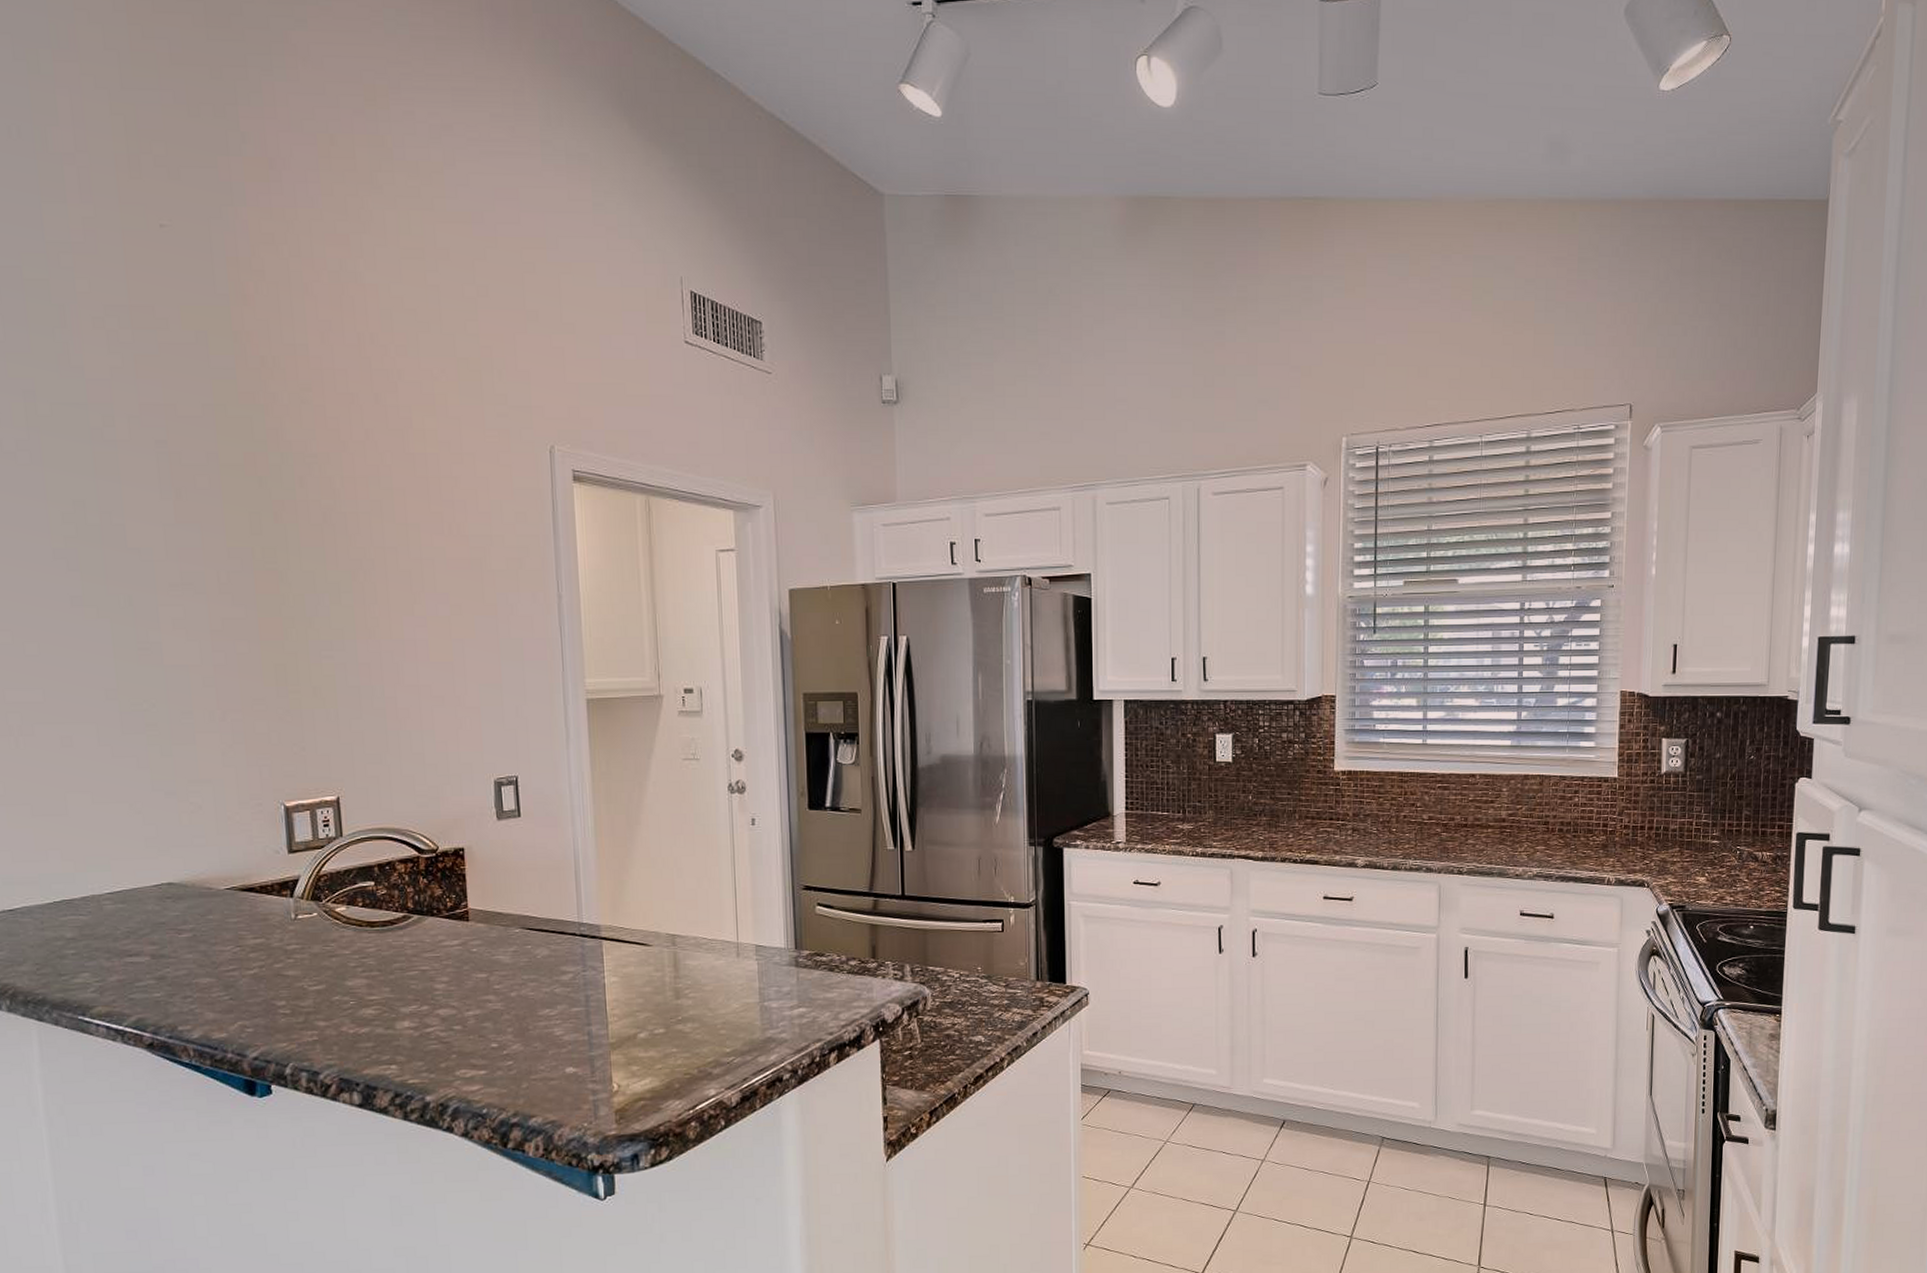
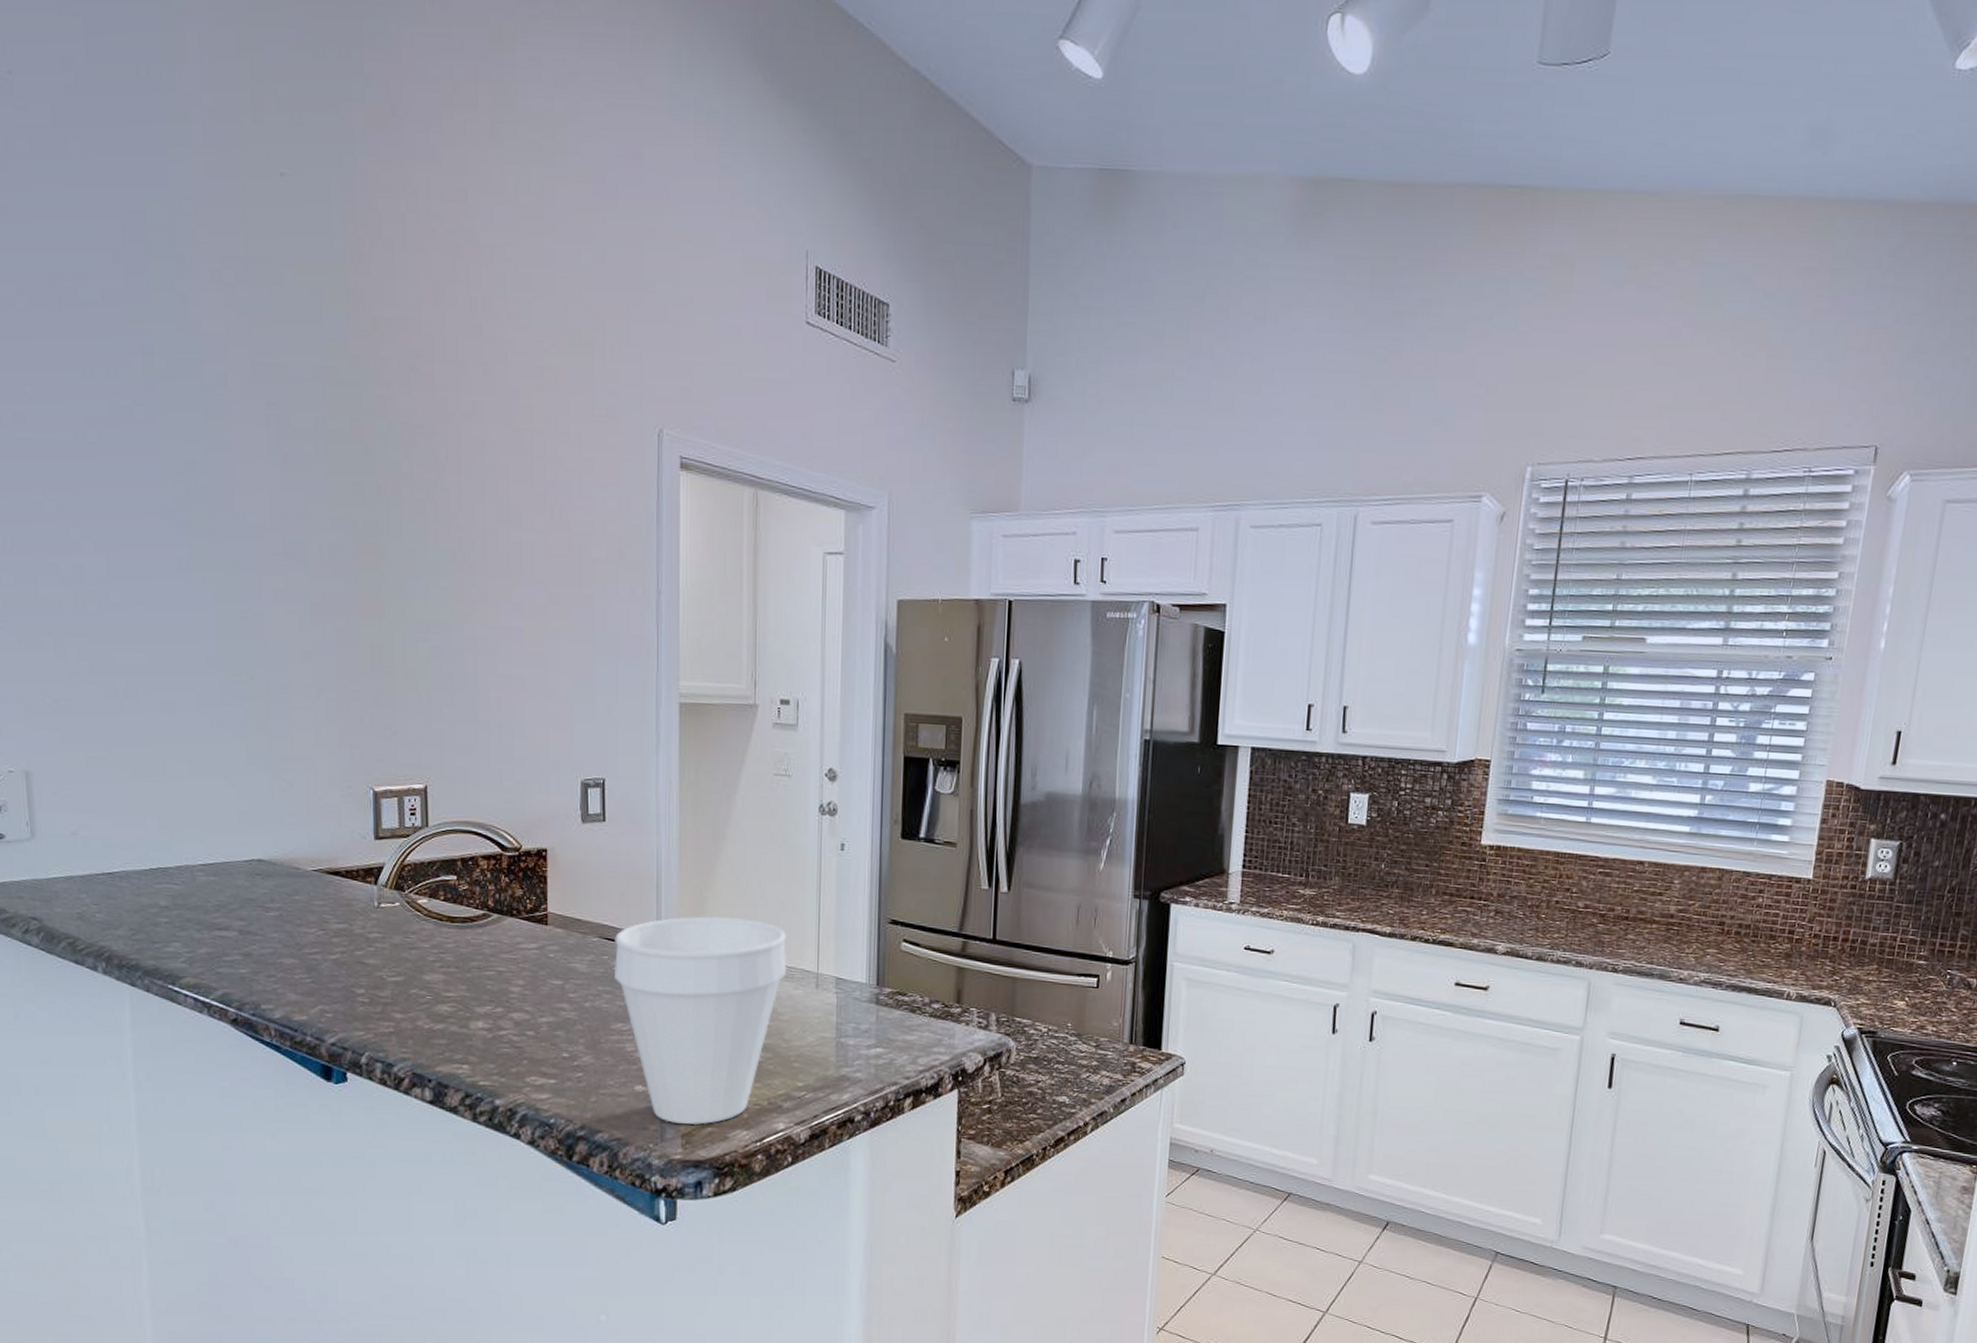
cup: none [537,897,708,1101] -> present [615,916,787,1125]

